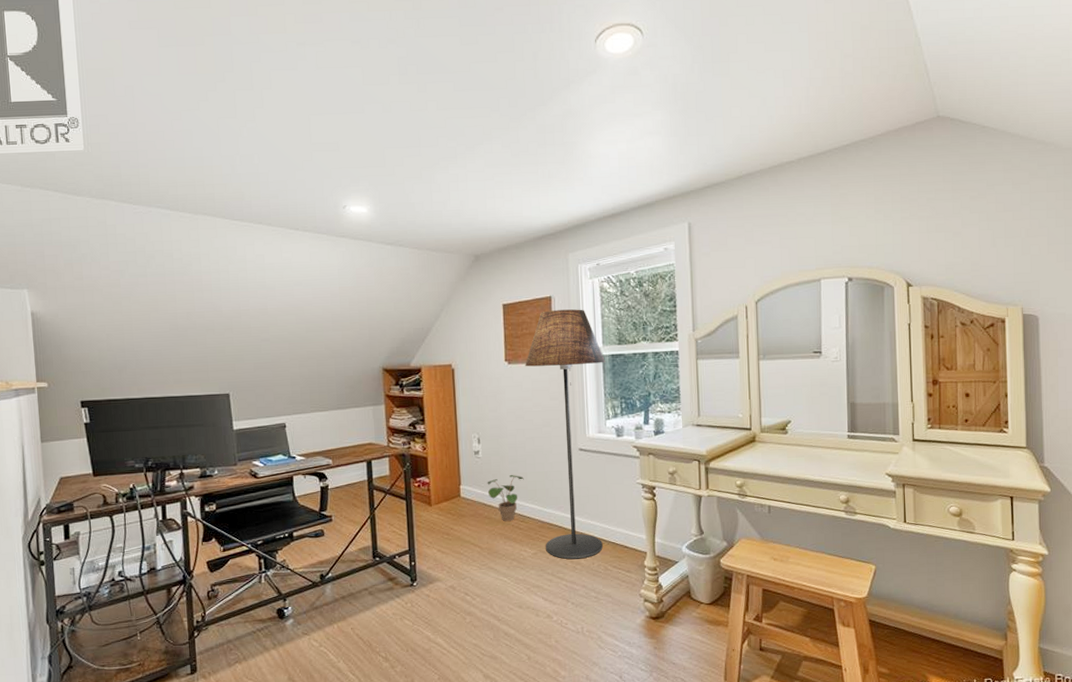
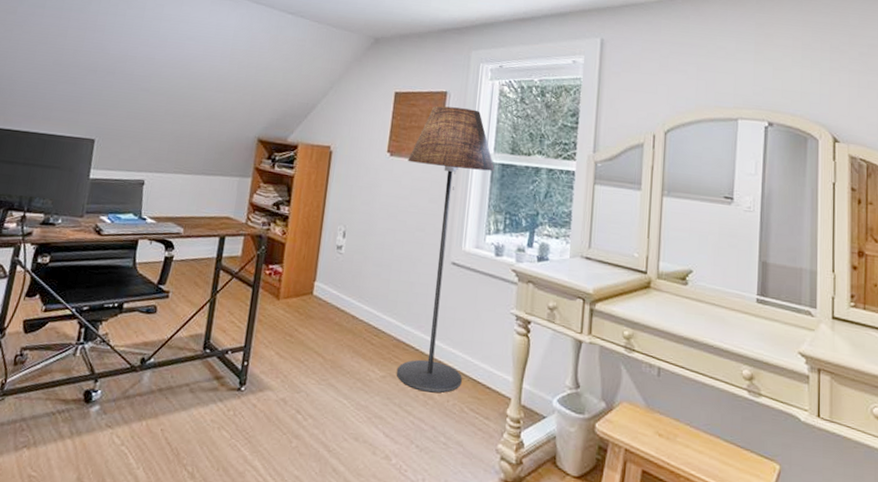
potted plant: present [487,474,524,522] -> none [343,278,386,334]

